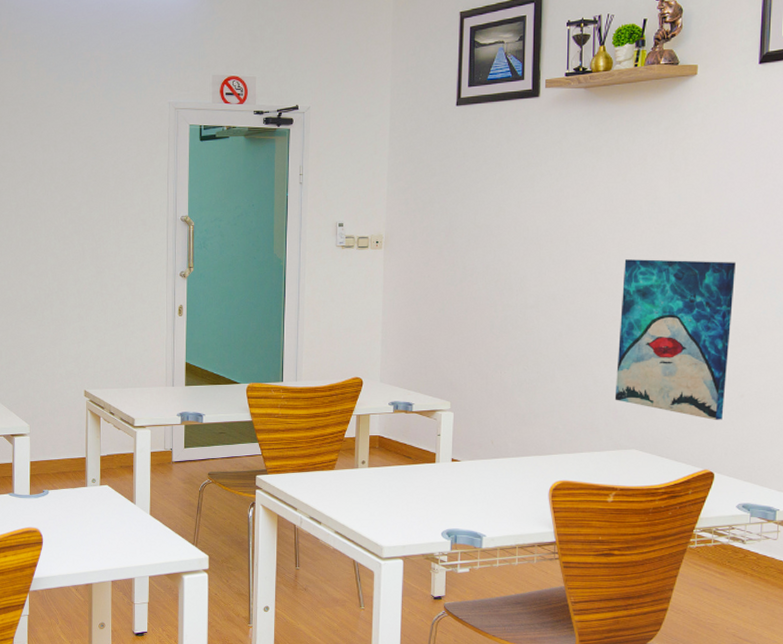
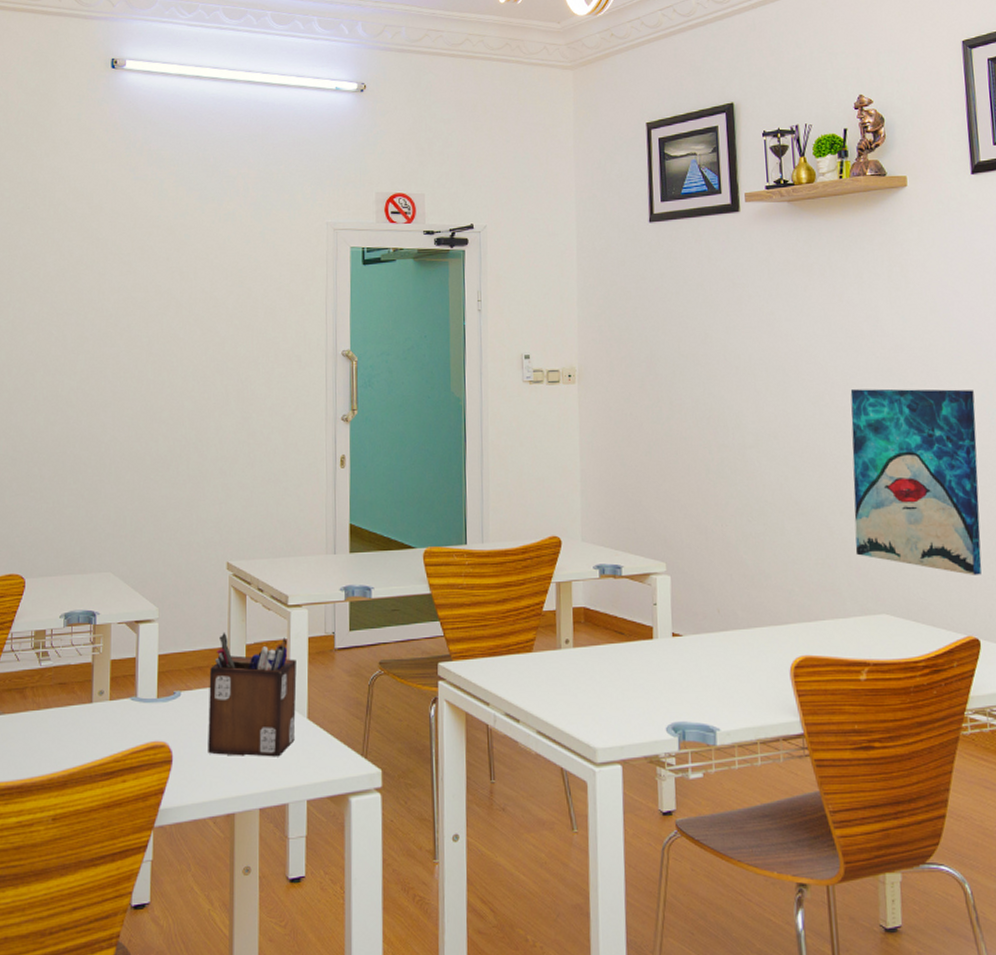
desk organizer: none [70,445,141,543] -> present [208,632,297,757]

